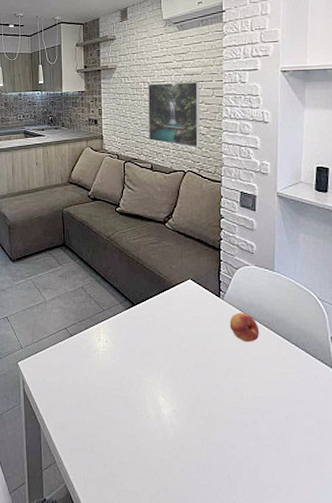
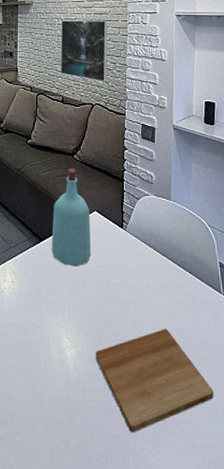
bottle: none [144,235,186,332] -> present [51,167,91,267]
cutting board: none [192,398,323,490] -> present [95,329,214,433]
fruit: present [229,312,260,342] -> none [131,242,158,272]

